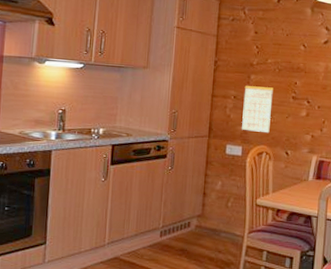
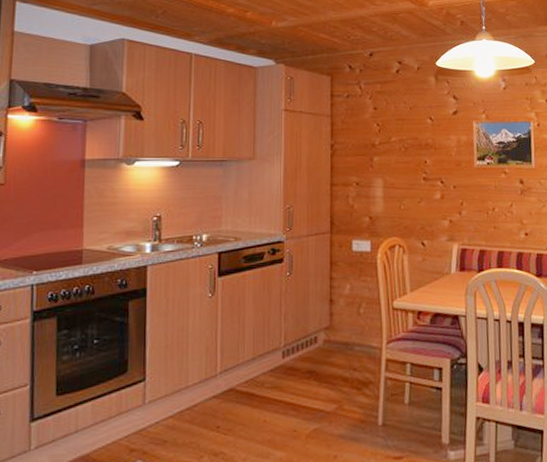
calendar: present [242,86,273,133] -> none [367,169,401,222]

